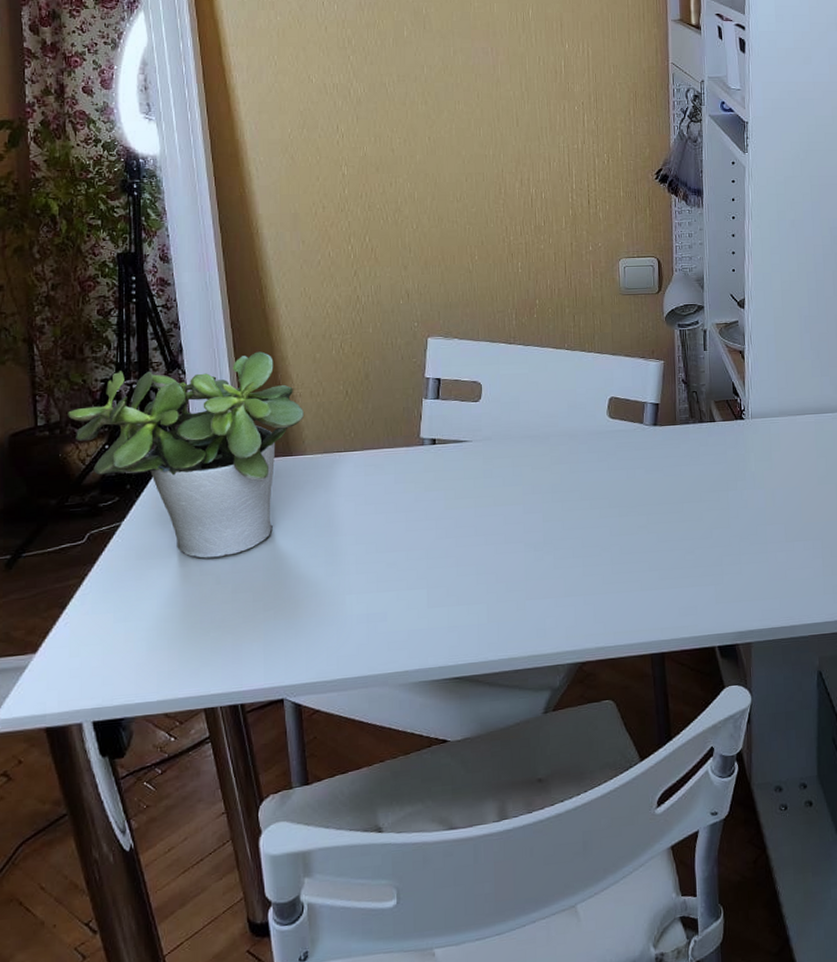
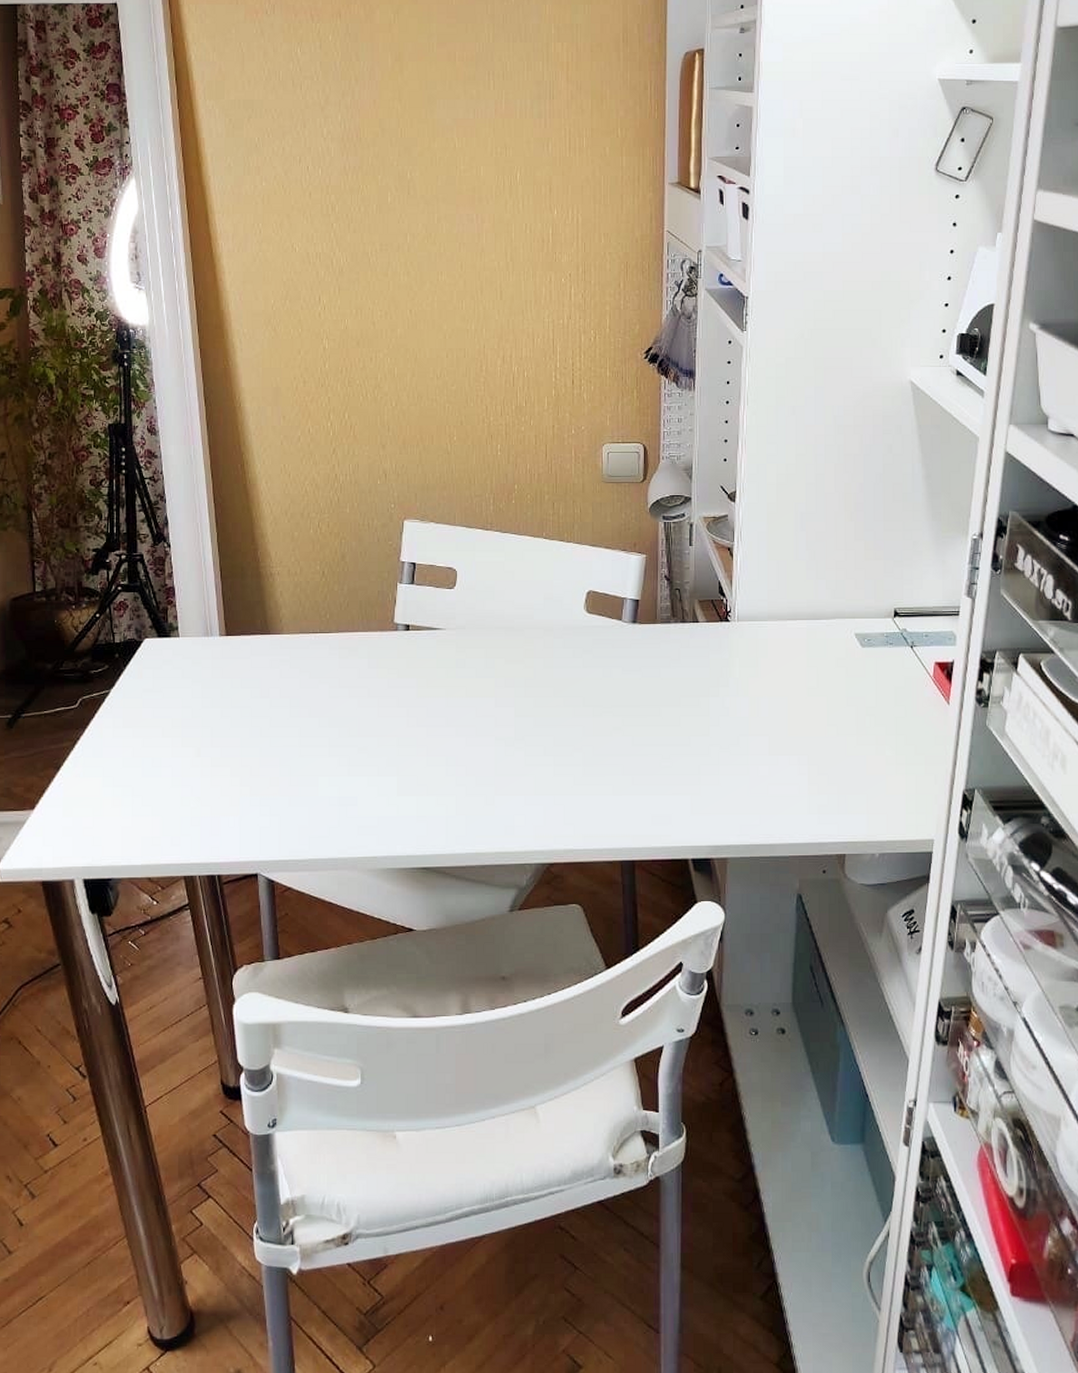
potted plant: present [68,351,304,559] -> none [63,527,281,730]

